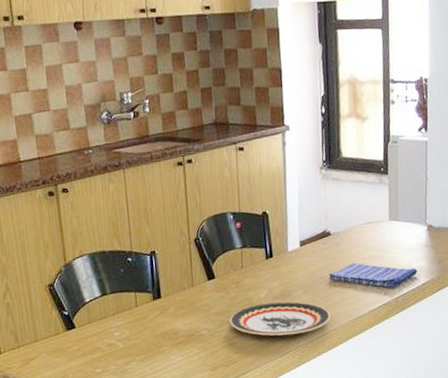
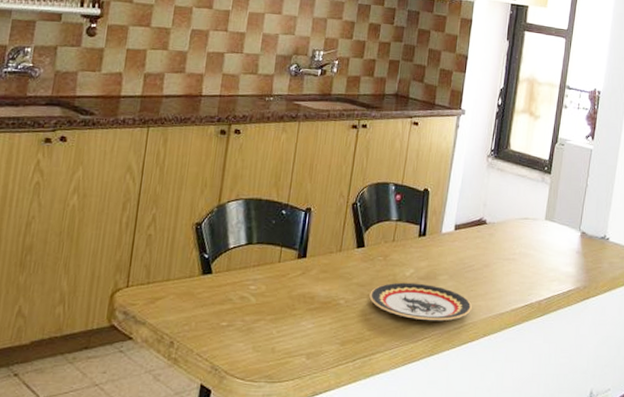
dish towel: present [328,262,418,288] -> none [477,256,565,289]

